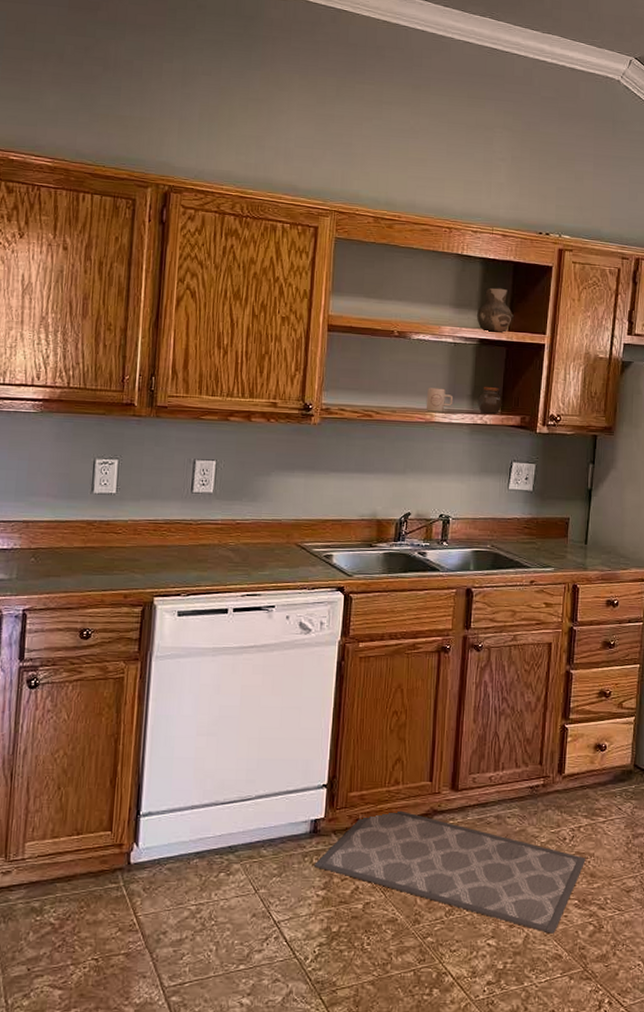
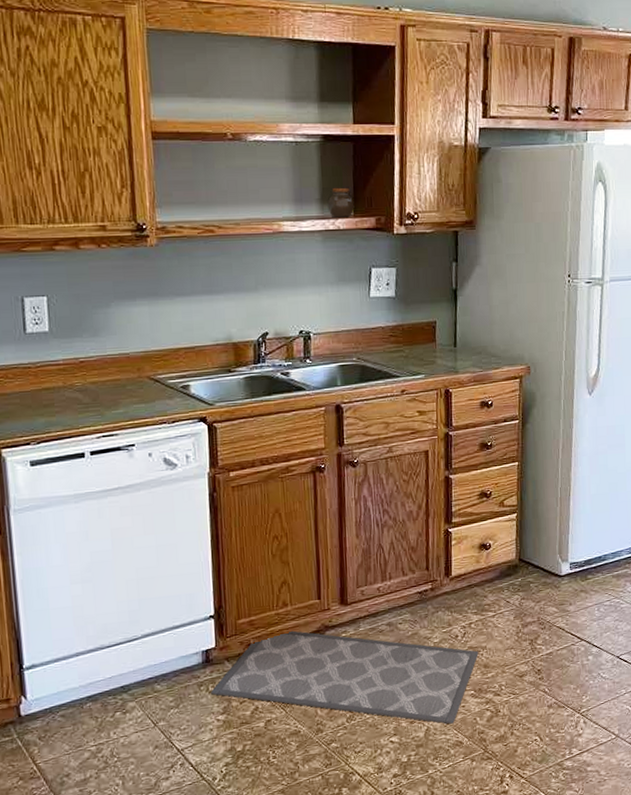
mug: present [426,387,454,412] -> none [271,194,301,221]
ceramic pitcher: present [477,288,514,334] -> none [317,75,358,127]

